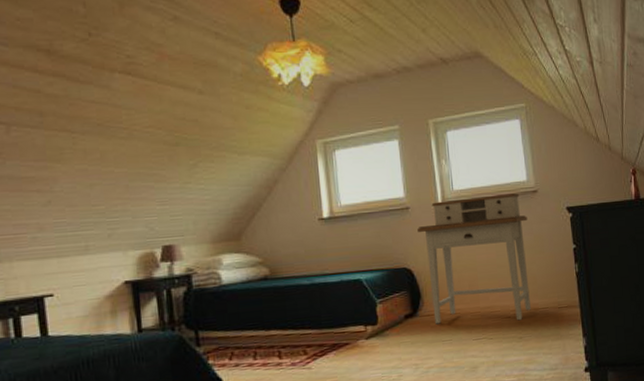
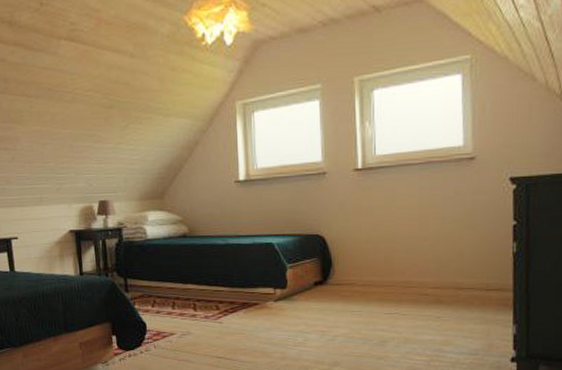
desk: present [417,193,531,325] -> none [333,160,460,299]

